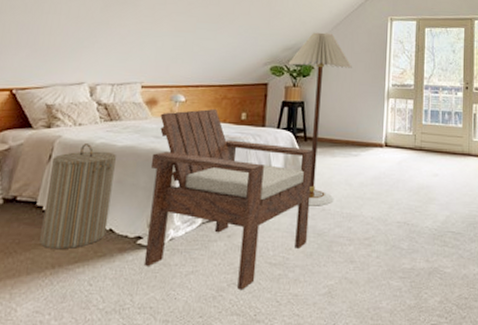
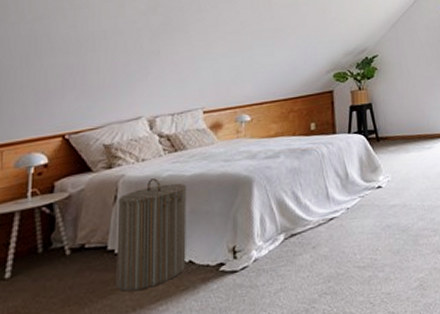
chair: present [144,108,313,291] -> none [223,123,393,299]
floor lamp: present [288,32,352,206] -> none [351,32,415,205]

